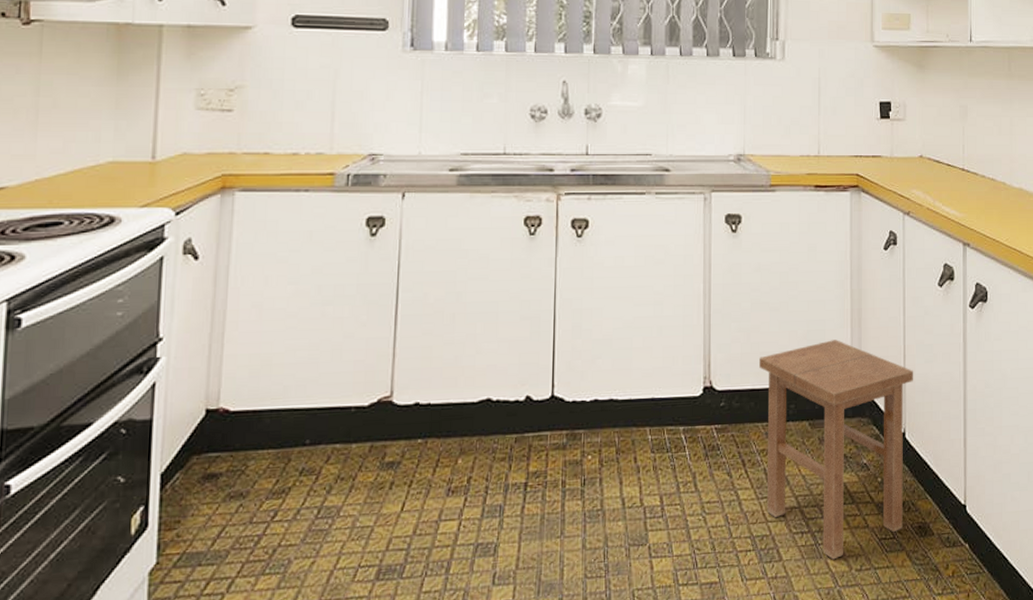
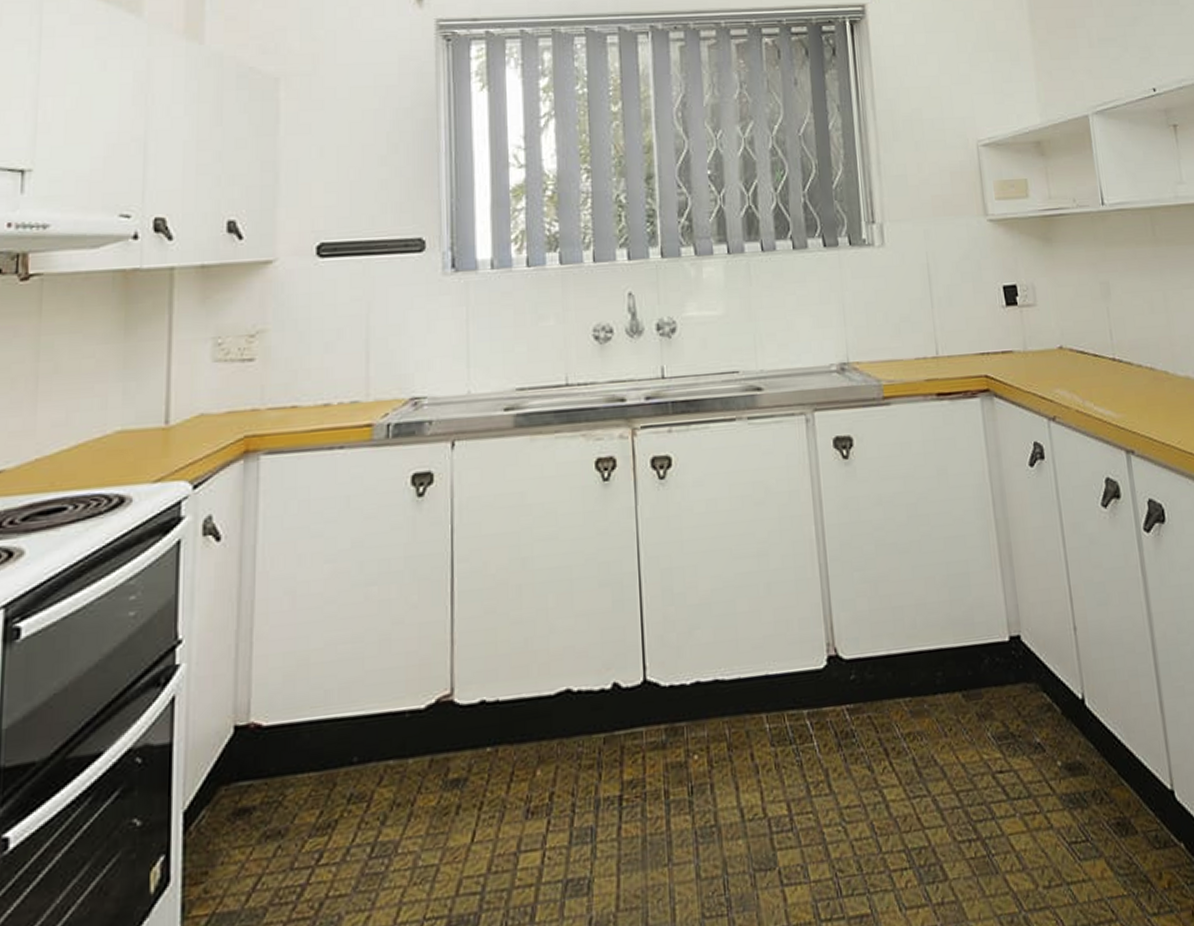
stool: present [759,340,913,560] -> none [892,584,1096,875]

